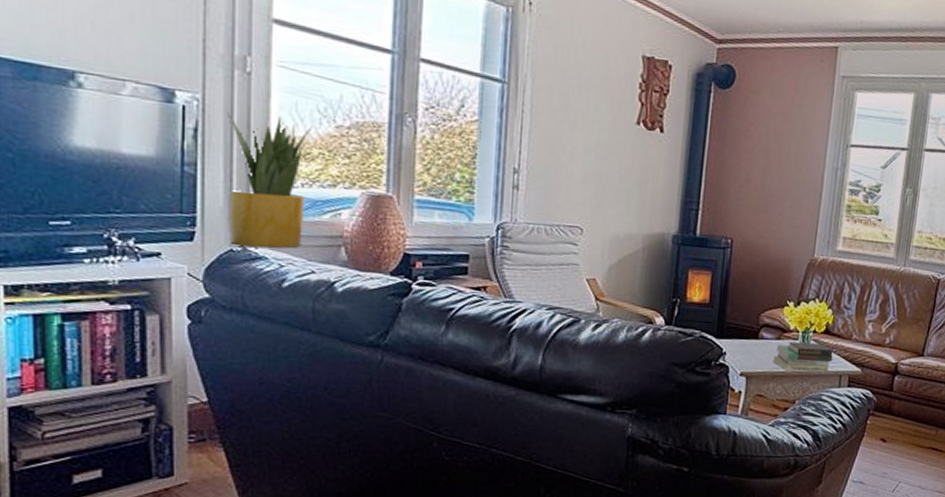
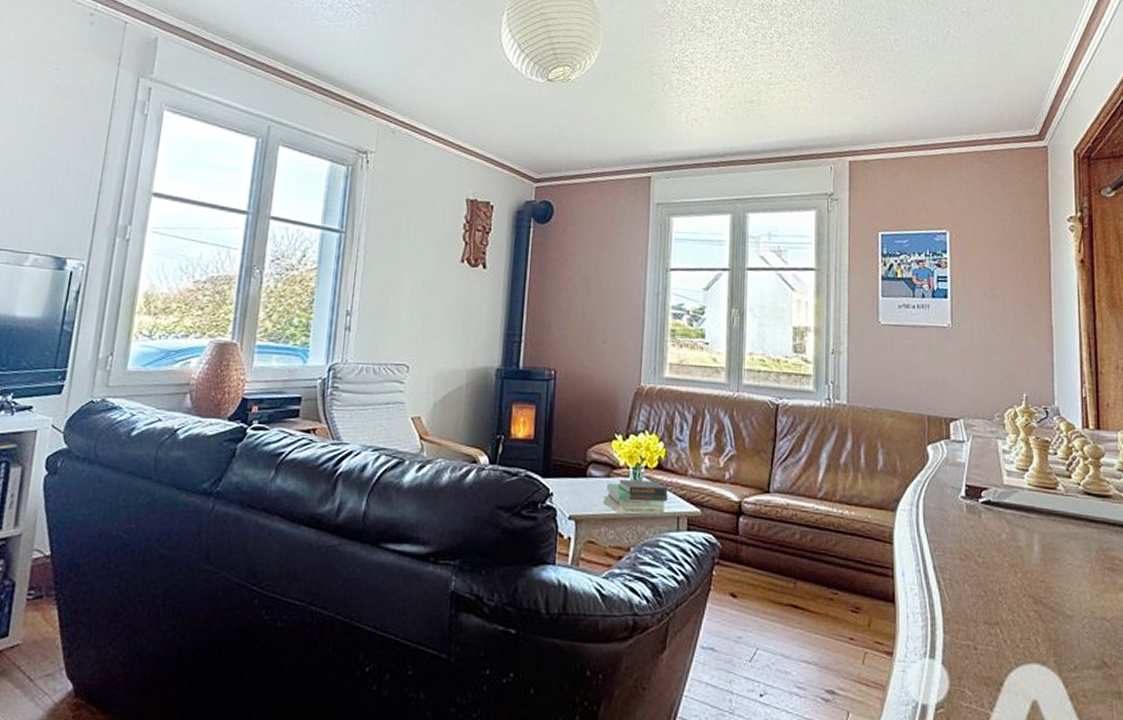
planter: present [227,112,312,249] -> none [91,275,174,399]

